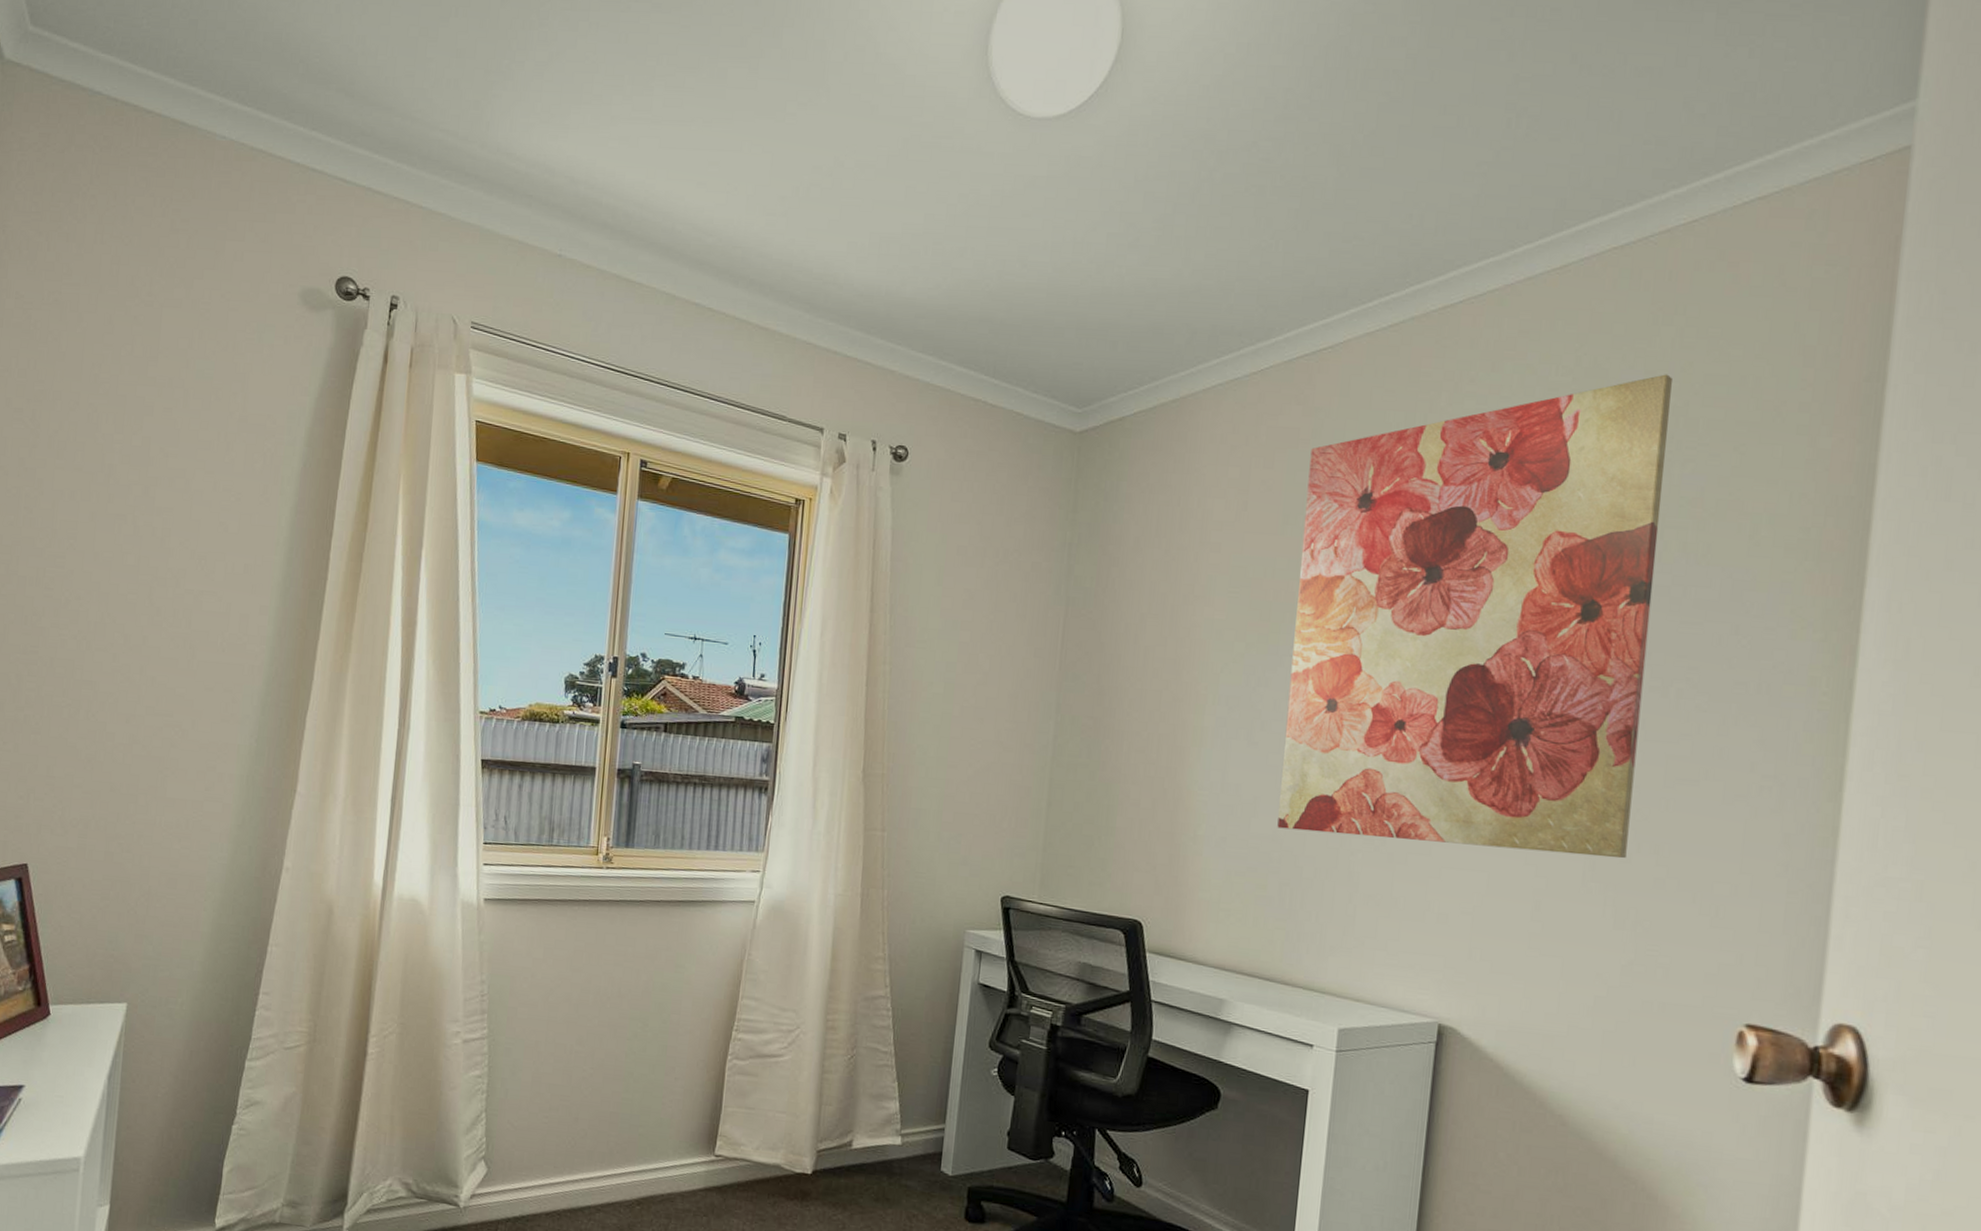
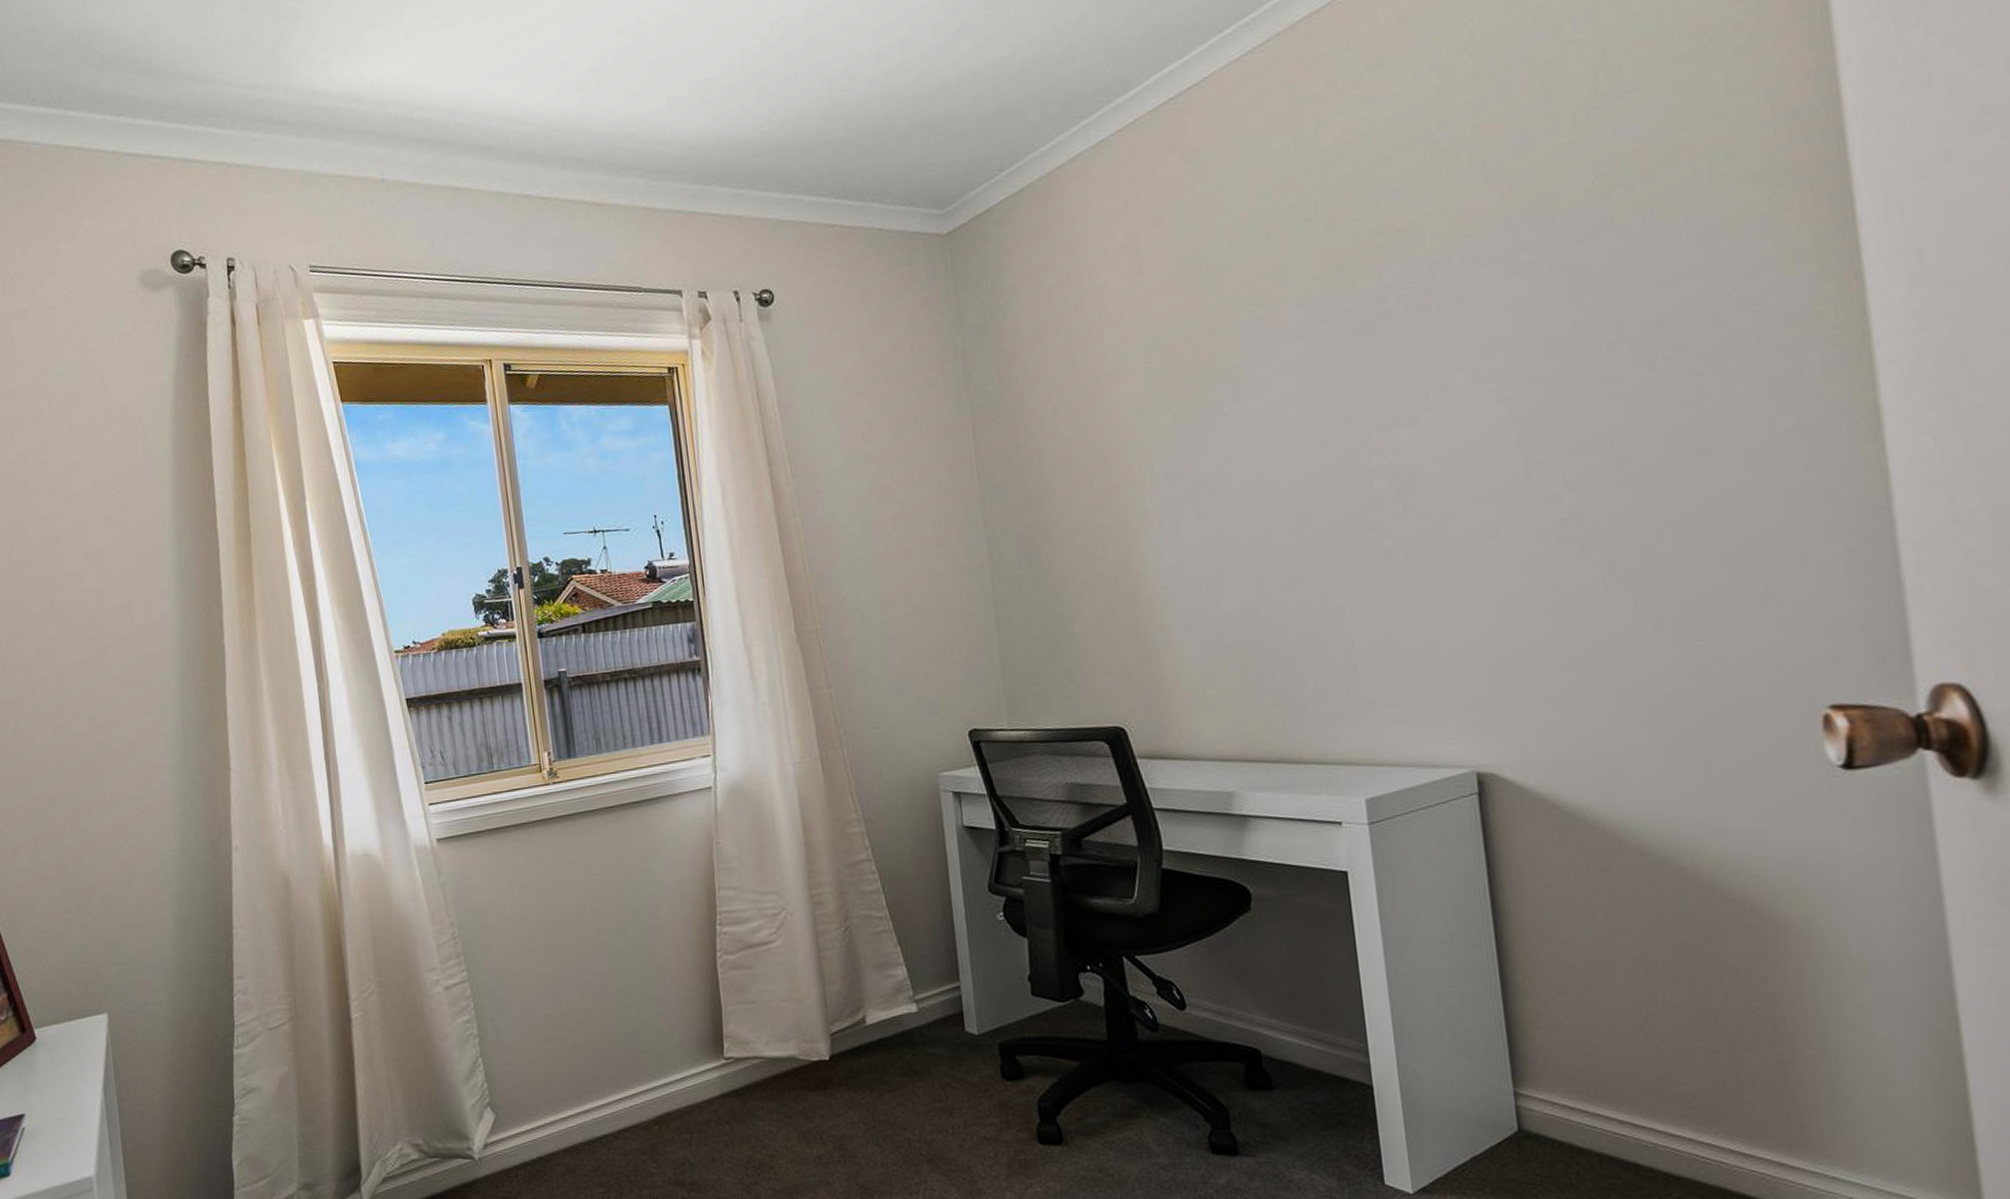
wall art: present [1277,374,1672,859] -> none [1198,26,1648,599]

